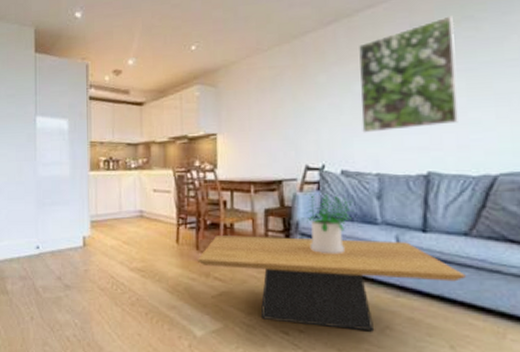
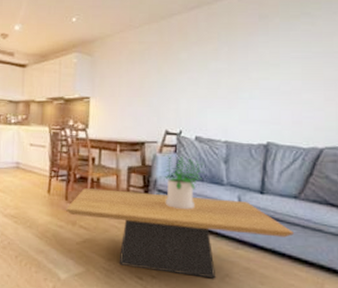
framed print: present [359,15,458,133] -> none [215,11,295,105]

